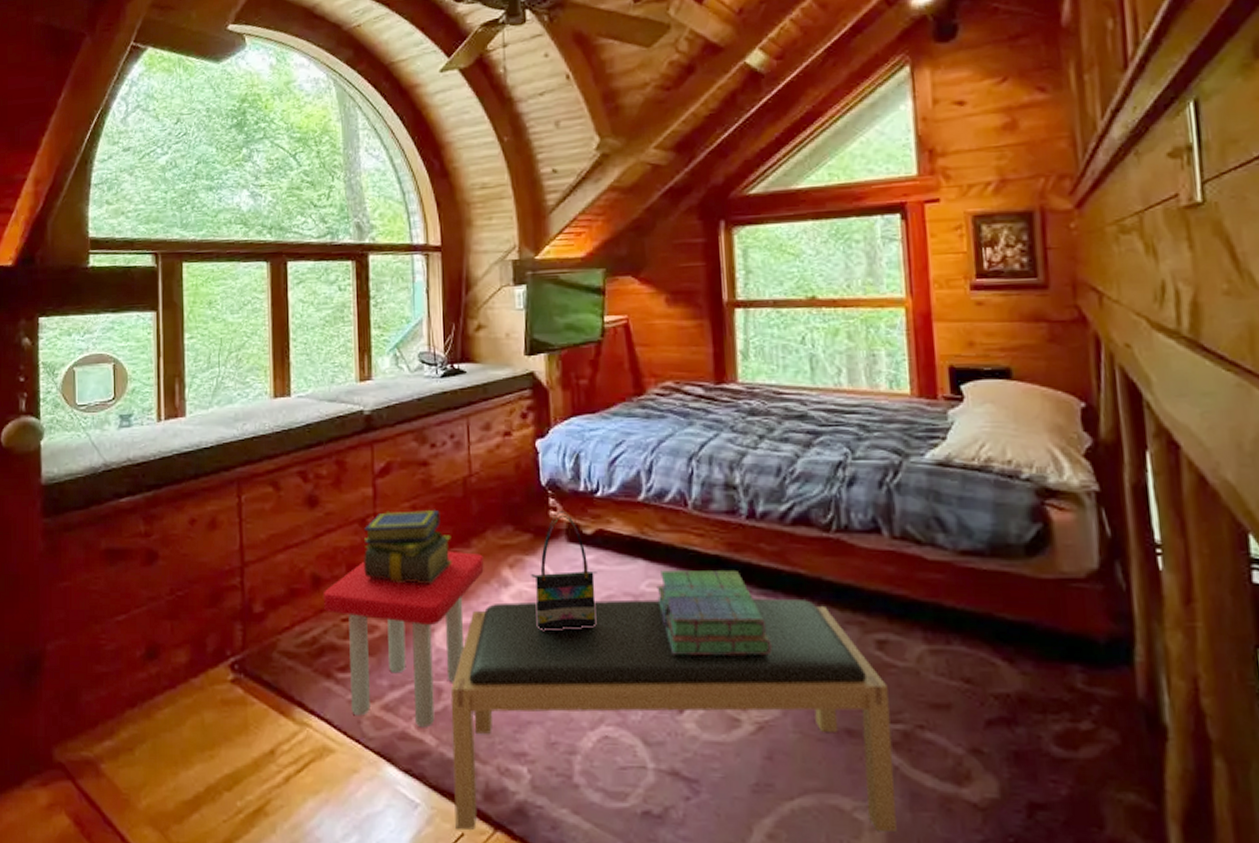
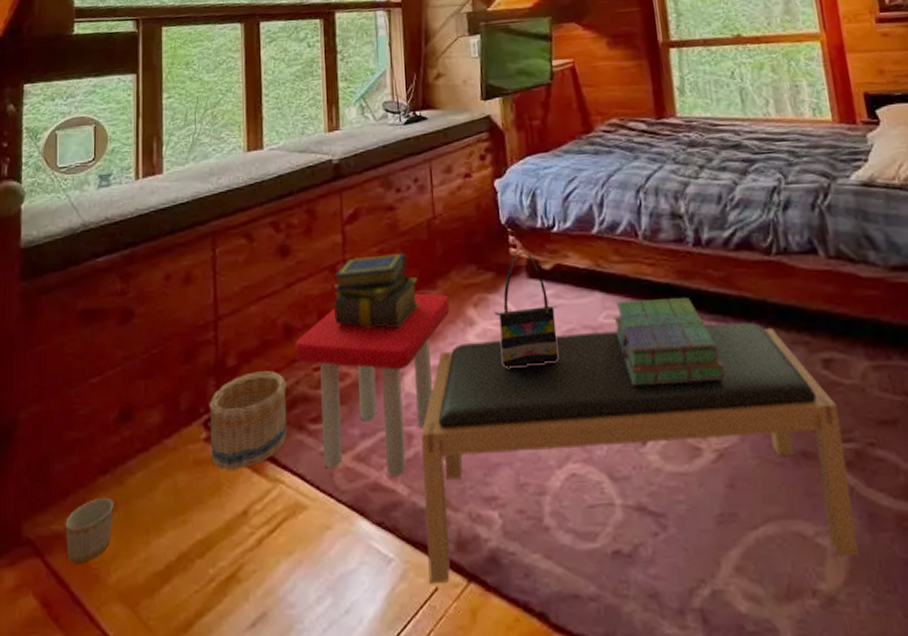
planter: none [95,730,142,789] -> present [65,498,113,564]
basket: none [235,619,315,711] -> present [209,371,288,470]

